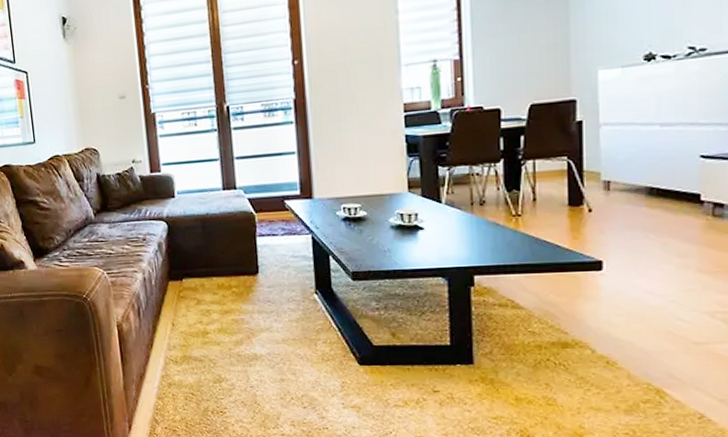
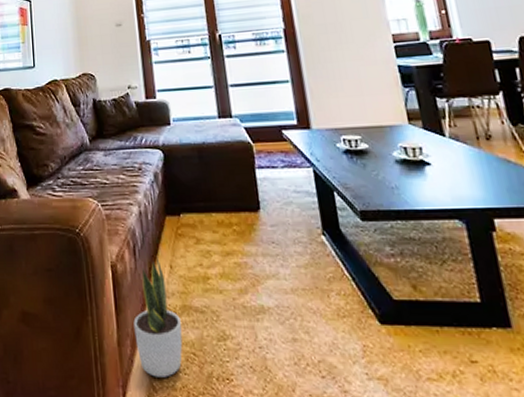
potted plant: none [138,315,183,413] -> present [133,255,183,378]

